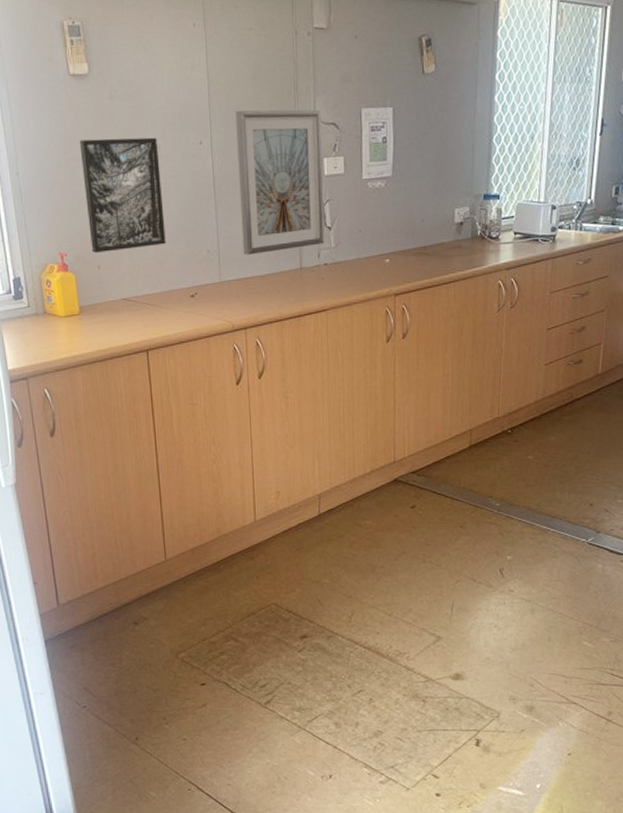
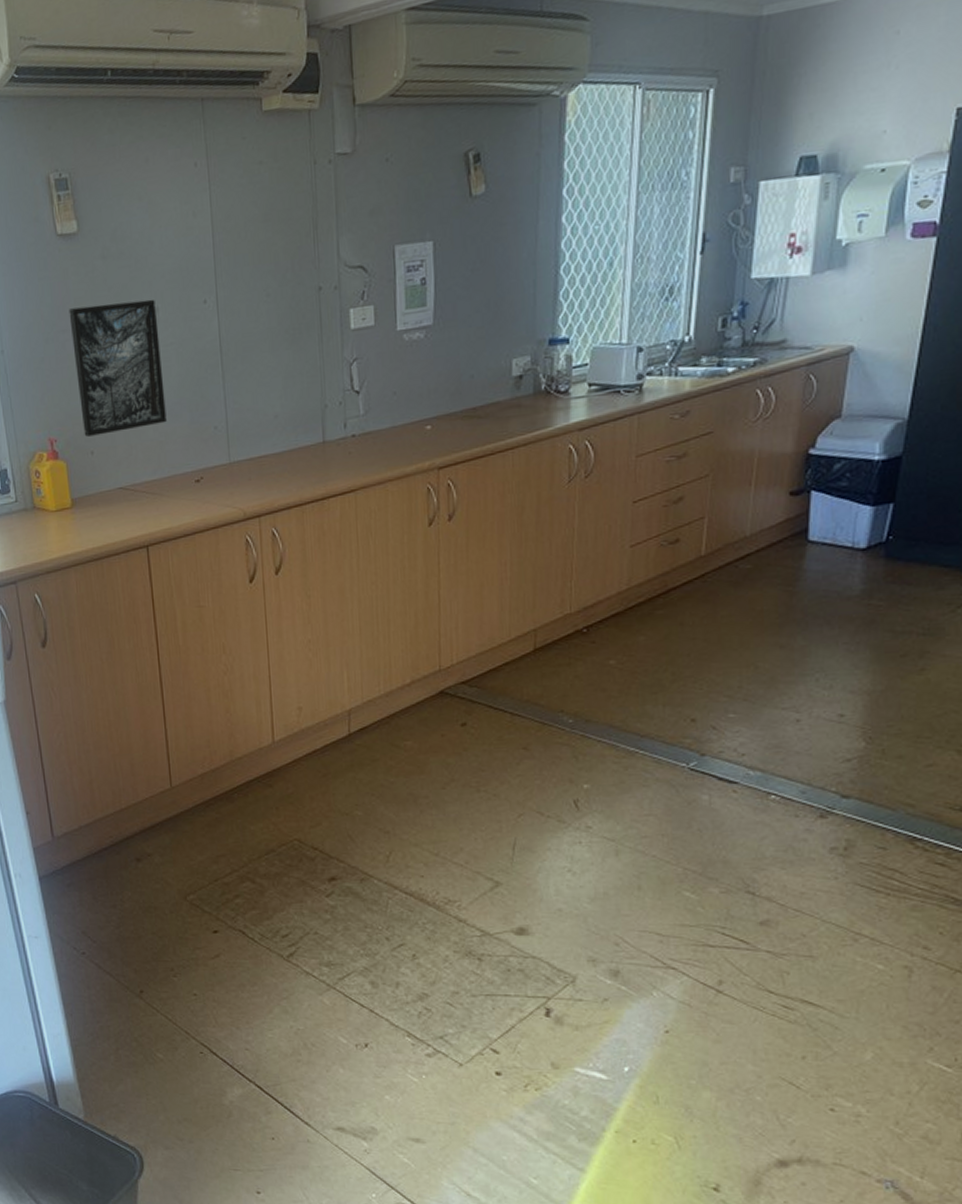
picture frame: present [235,109,325,255] -> none [244,251,352,430]

